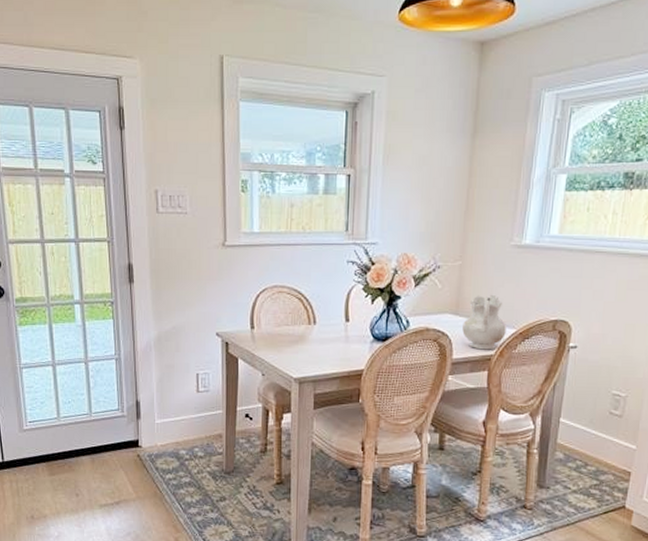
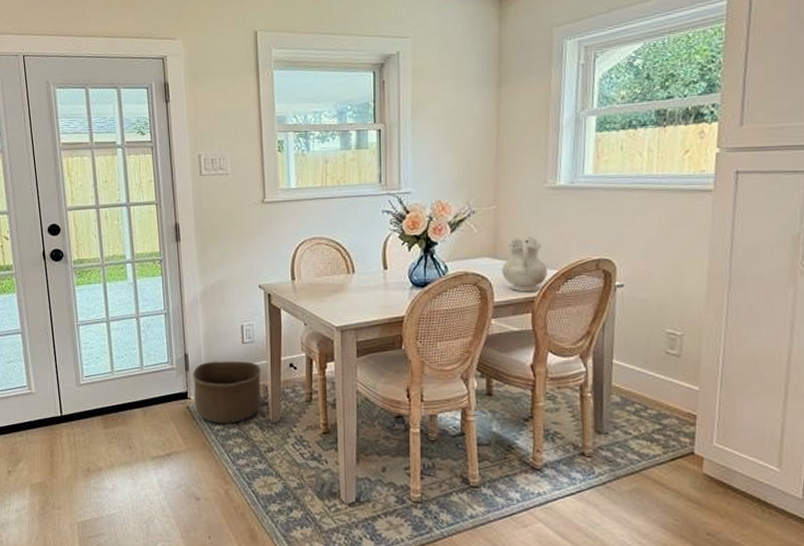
basket: none [144,409,216,473] -> present [192,361,261,424]

